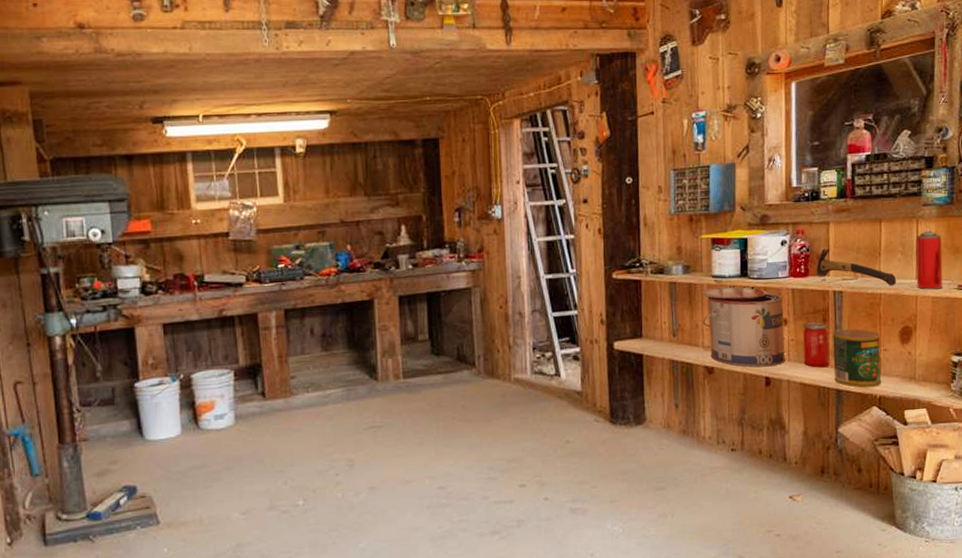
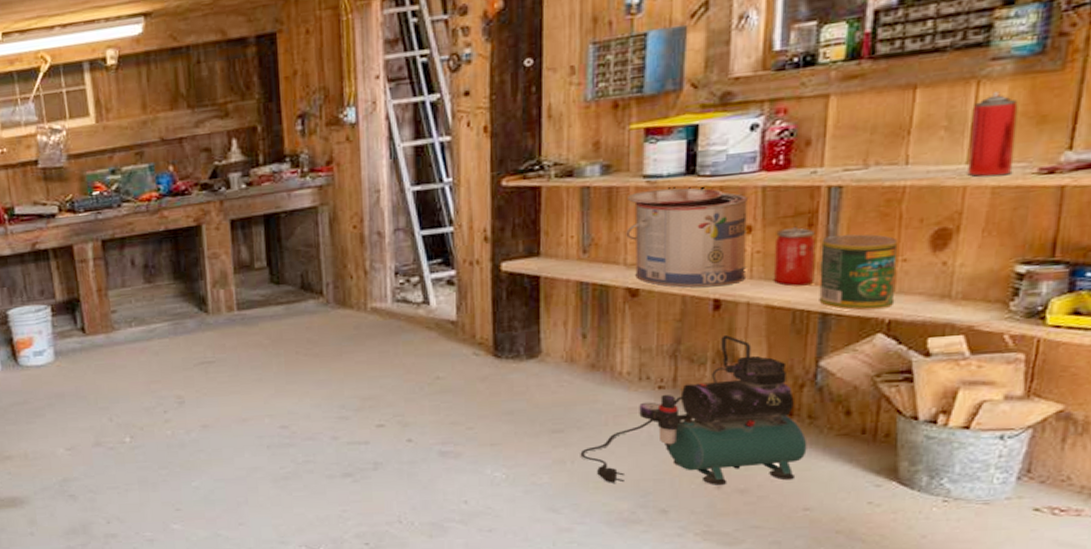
air compressor: none [678,407,835,534] -> present [580,335,807,485]
hammer: present [815,248,896,286] -> none [801,130,933,175]

